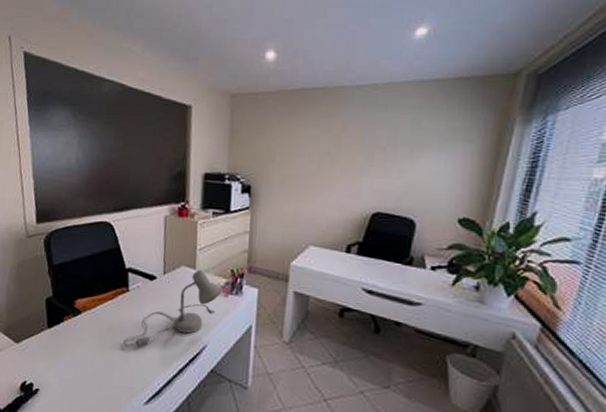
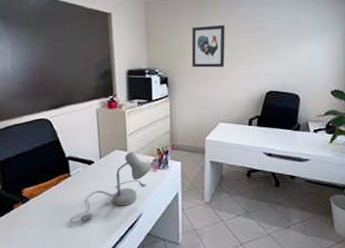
wall art: none [281,126,326,178] -> present [191,25,225,68]

